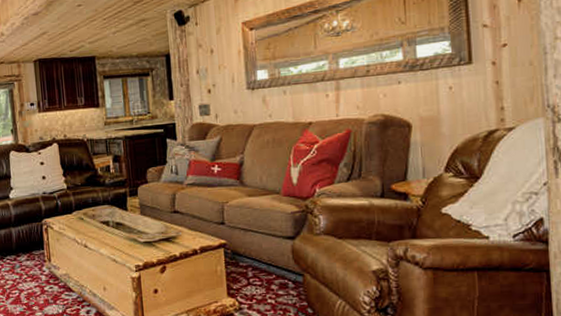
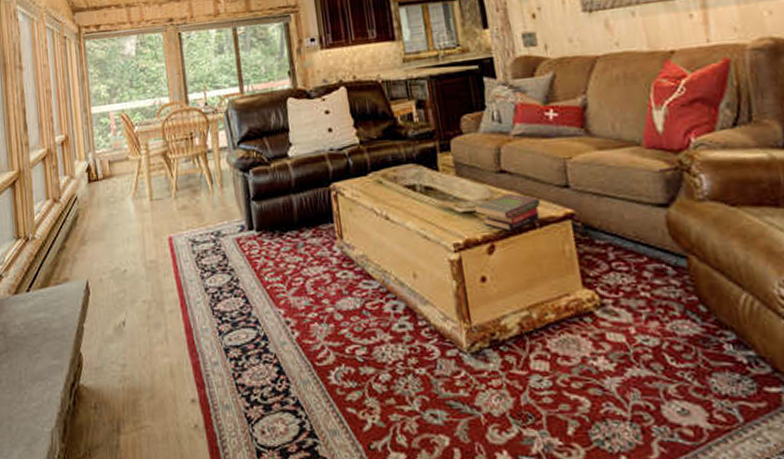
books: none [153,228,203,257] -> present [475,192,541,232]

